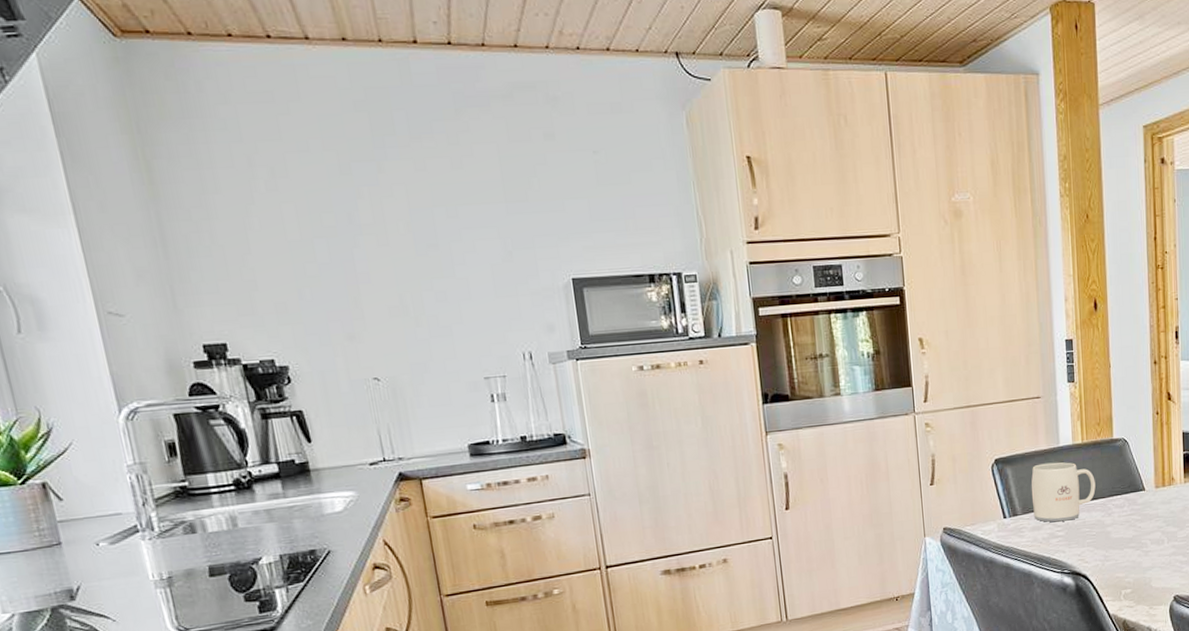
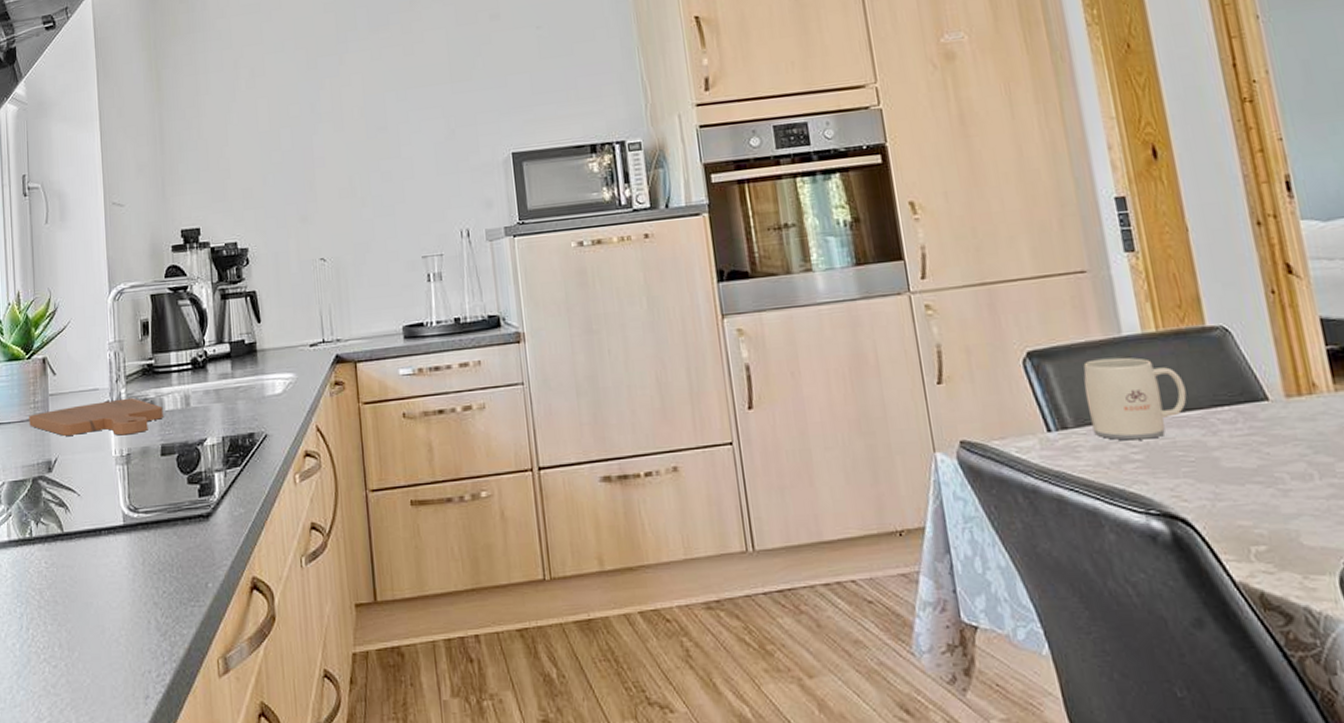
cutting board: none [34,521,207,563] -> present [29,397,163,436]

